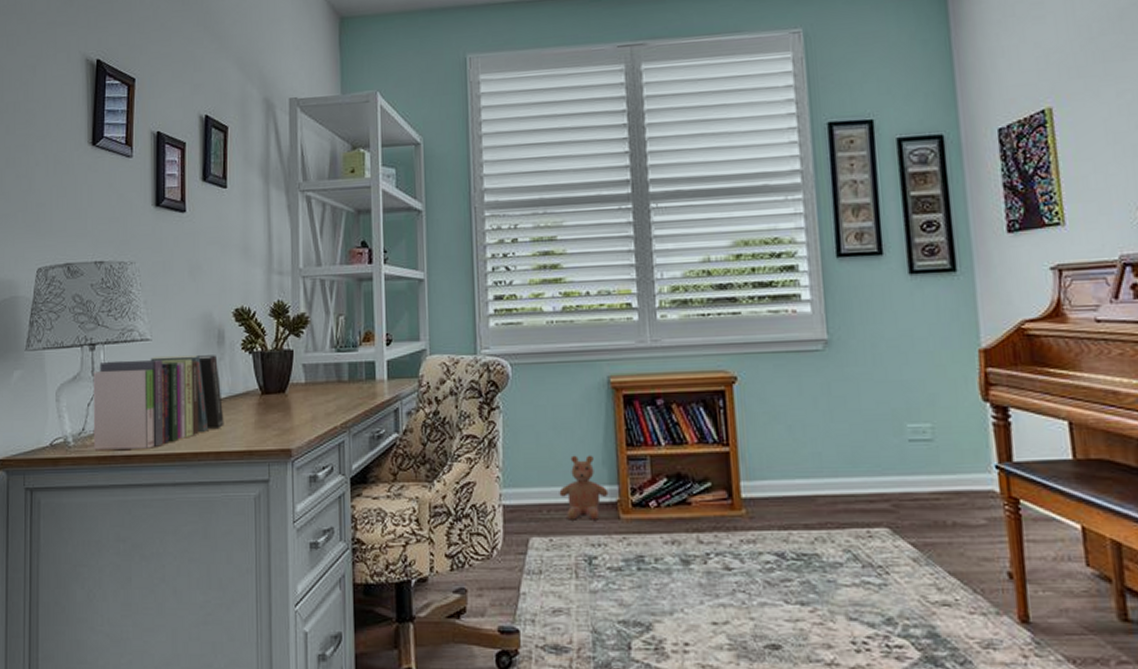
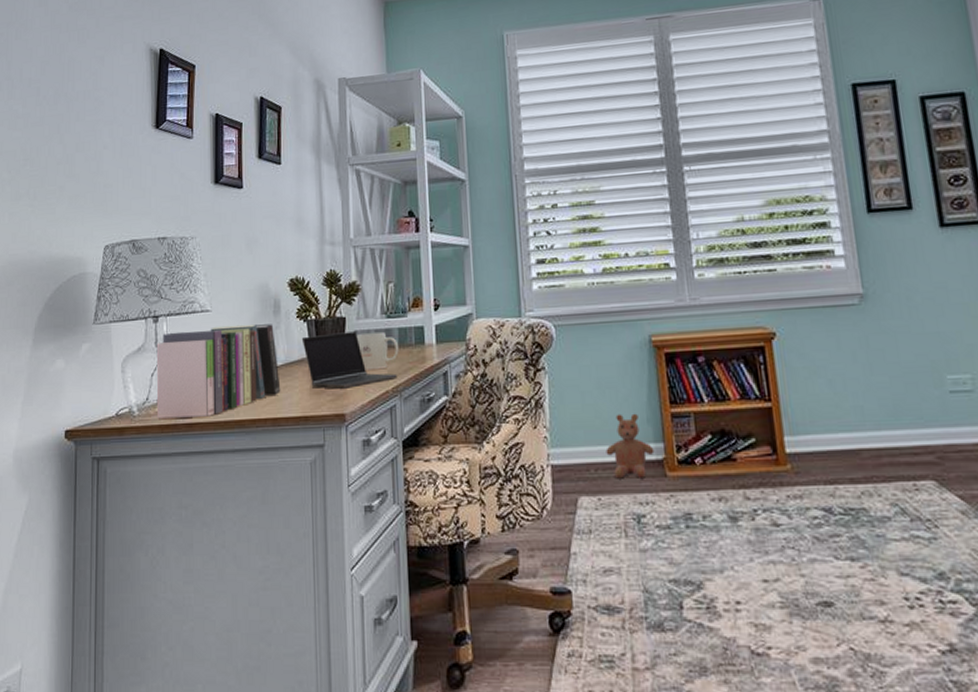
laptop computer: none [246,365,347,424] -> present [301,332,398,389]
mug: none [304,365,349,407] -> present [356,331,399,372]

